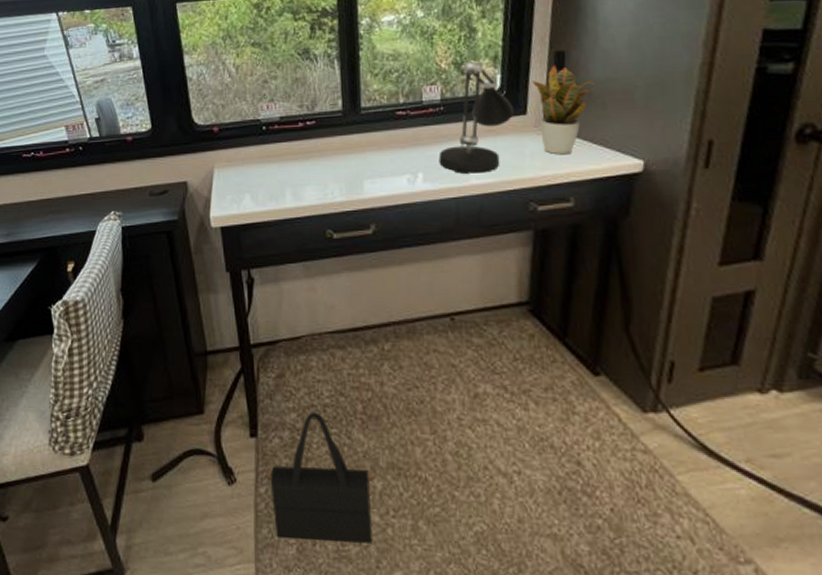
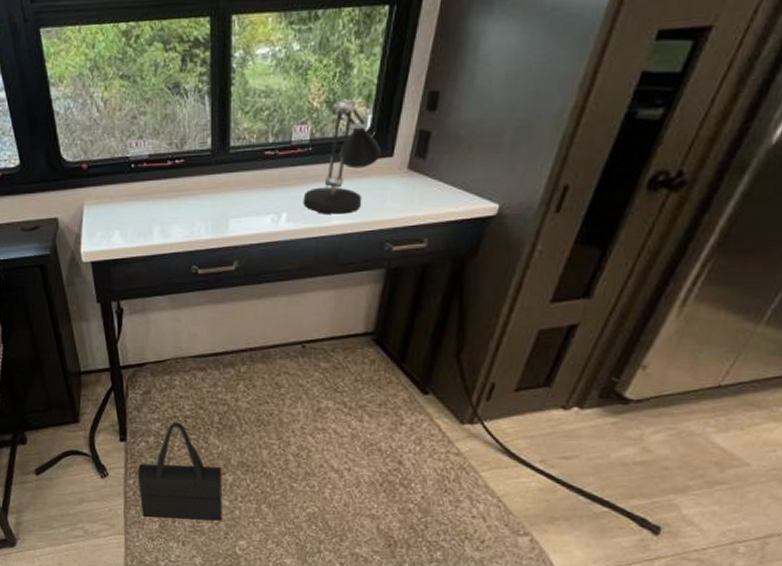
potted plant: present [533,65,595,155] -> none [403,106,465,198]

